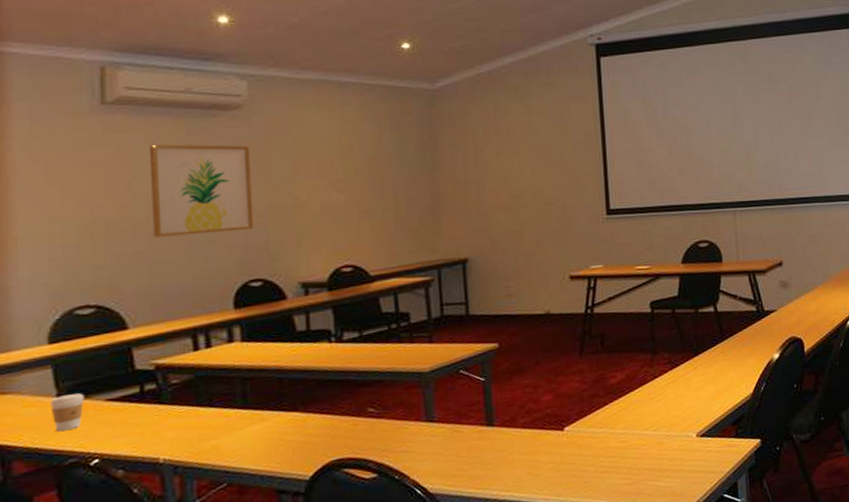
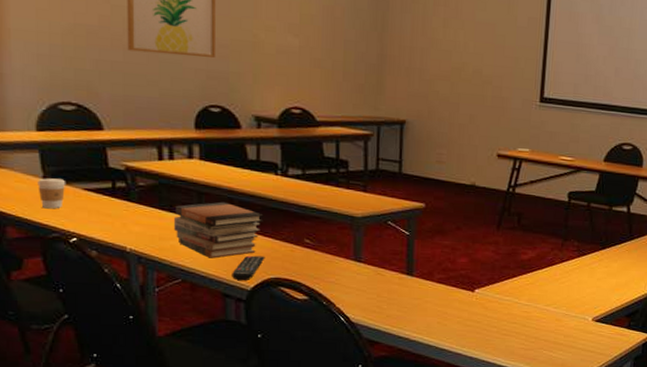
book stack: none [215,383,319,452] -> present [174,201,264,259]
remote control: none [286,437,324,472] -> present [232,255,265,281]

